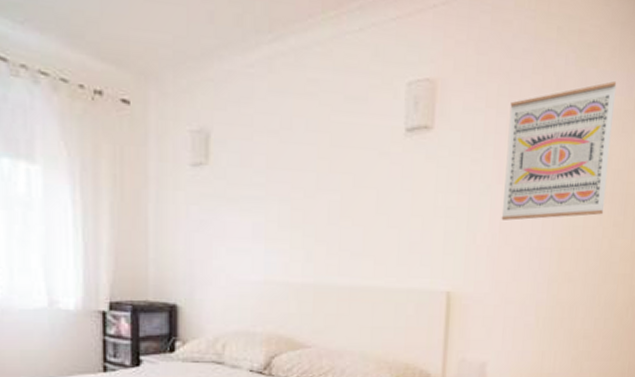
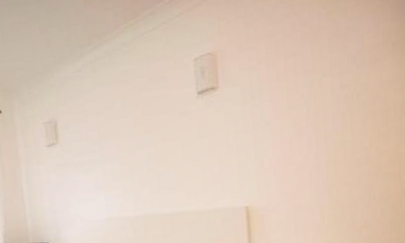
wall art: present [501,81,617,221] -> none [277,24,368,146]

